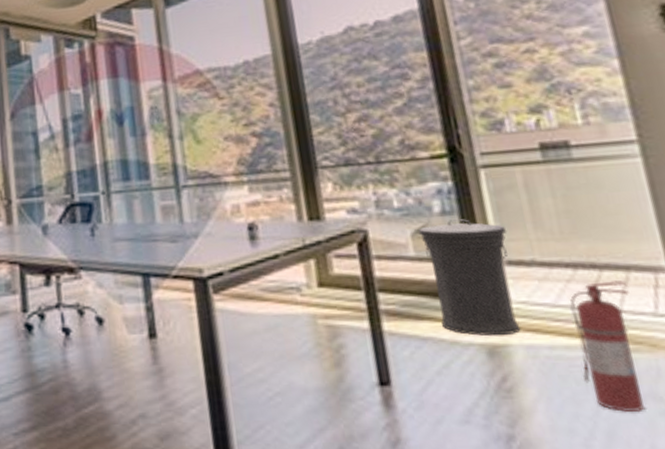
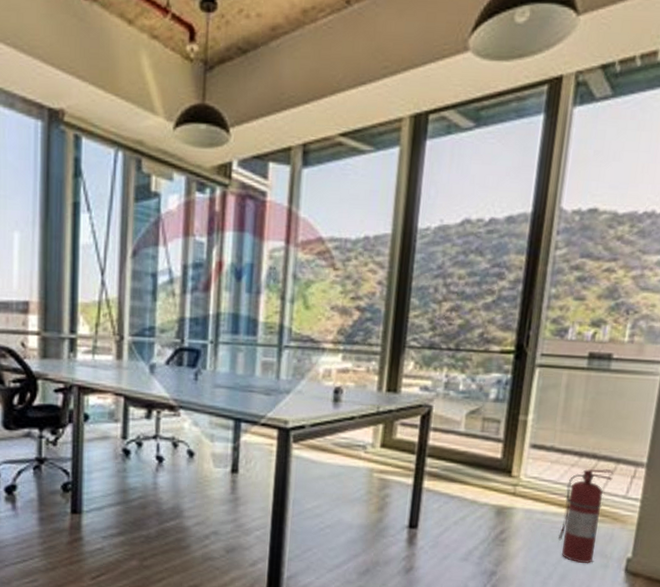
trash can: present [418,219,521,336] -> none [468,406,541,501]

